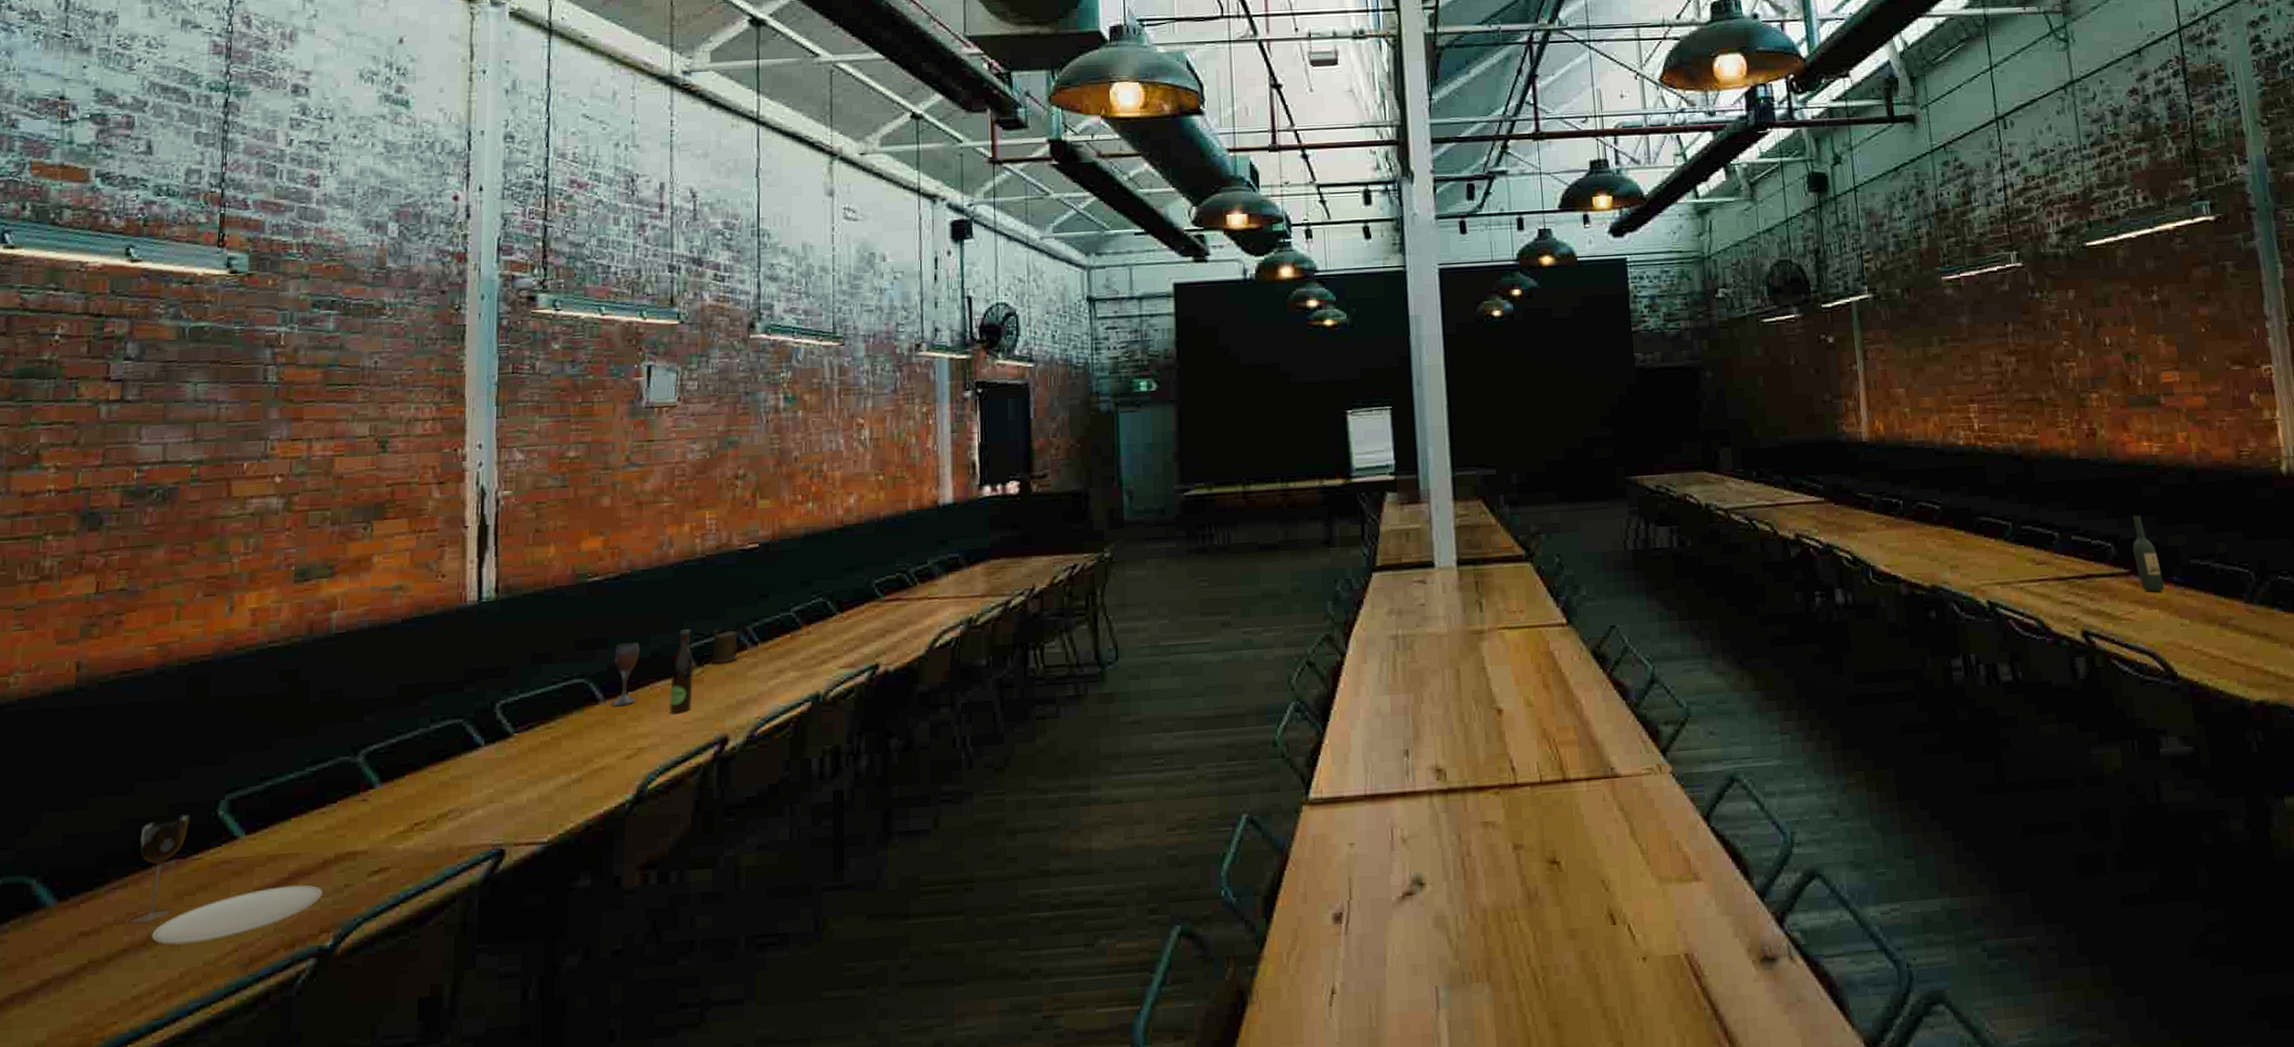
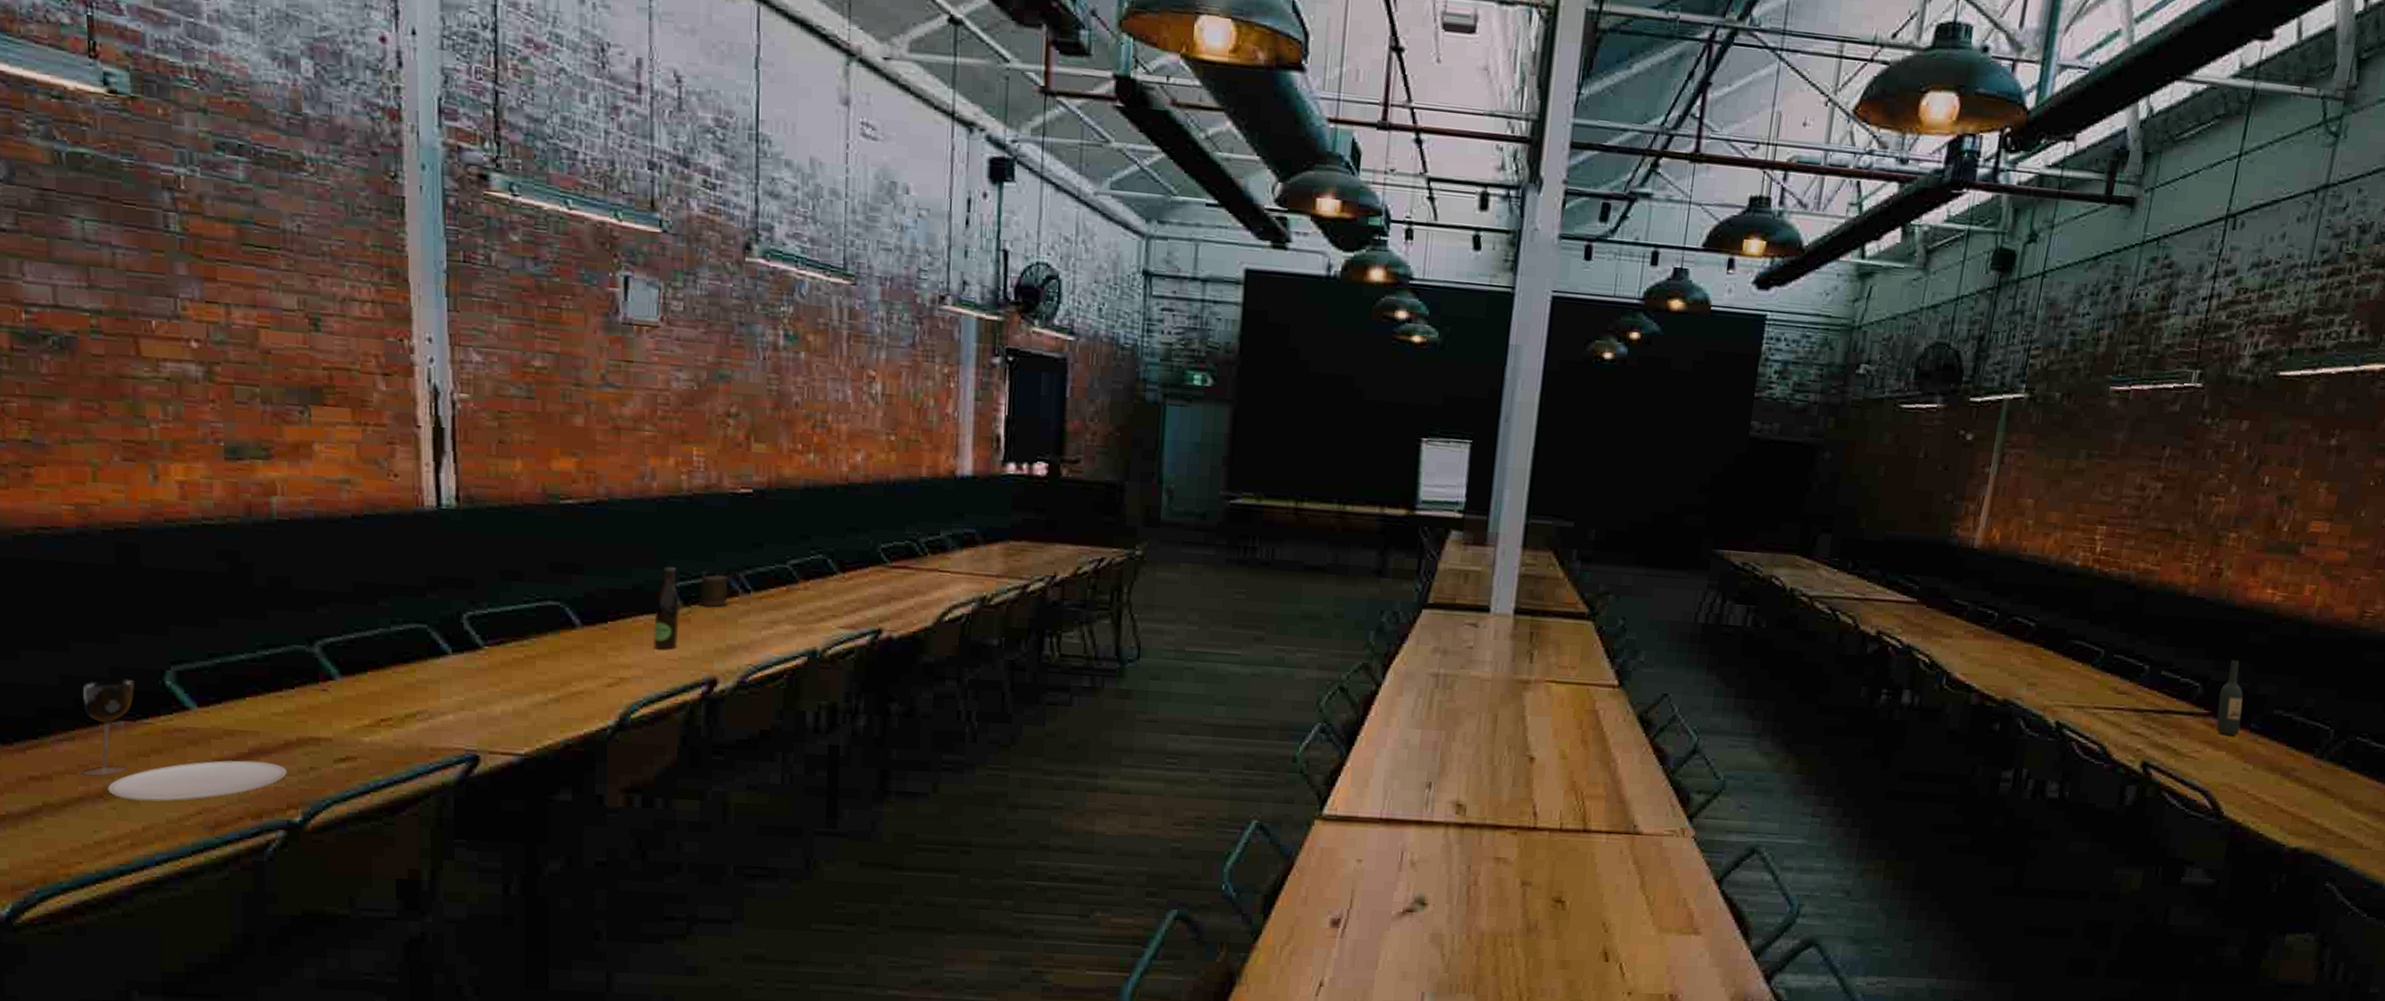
cup: present [611,641,640,706] -> none [590,571,620,634]

